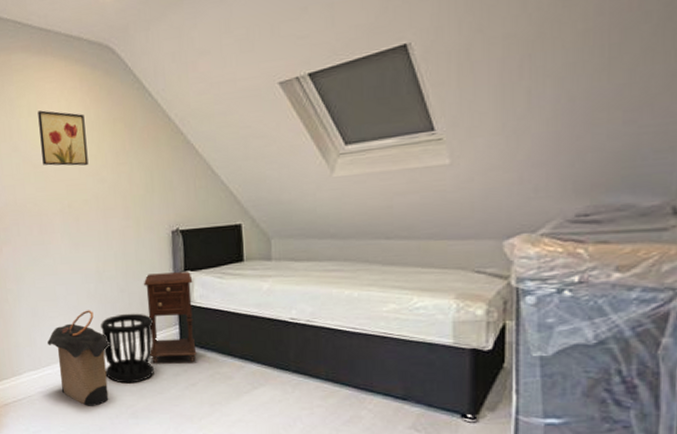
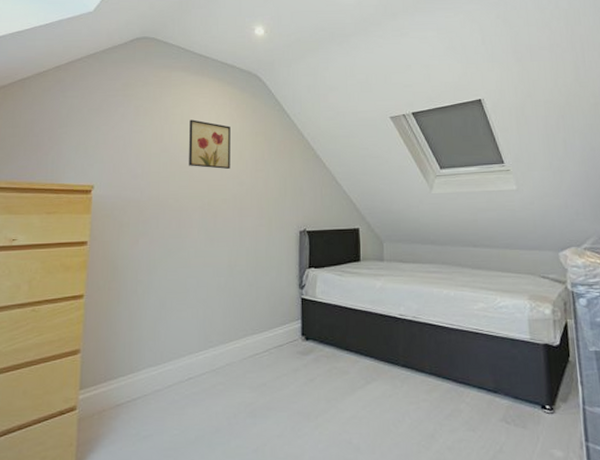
laundry hamper: present [48,310,110,406] -> none [172,303,235,405]
wastebasket: present [101,313,154,384] -> none [227,307,277,380]
nightstand: present [143,272,197,364] -> none [271,269,316,359]

